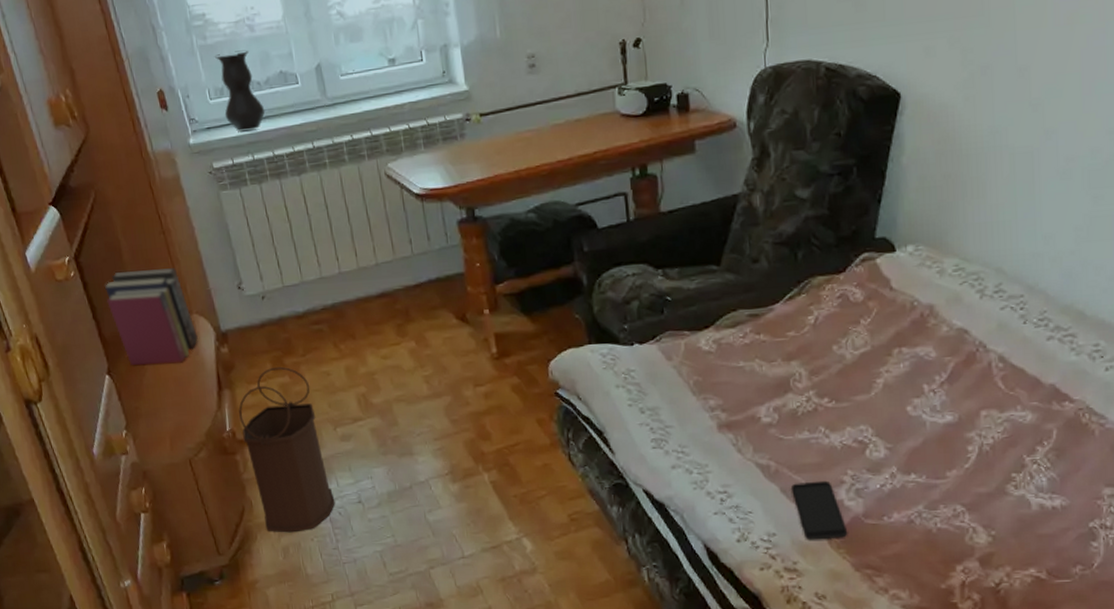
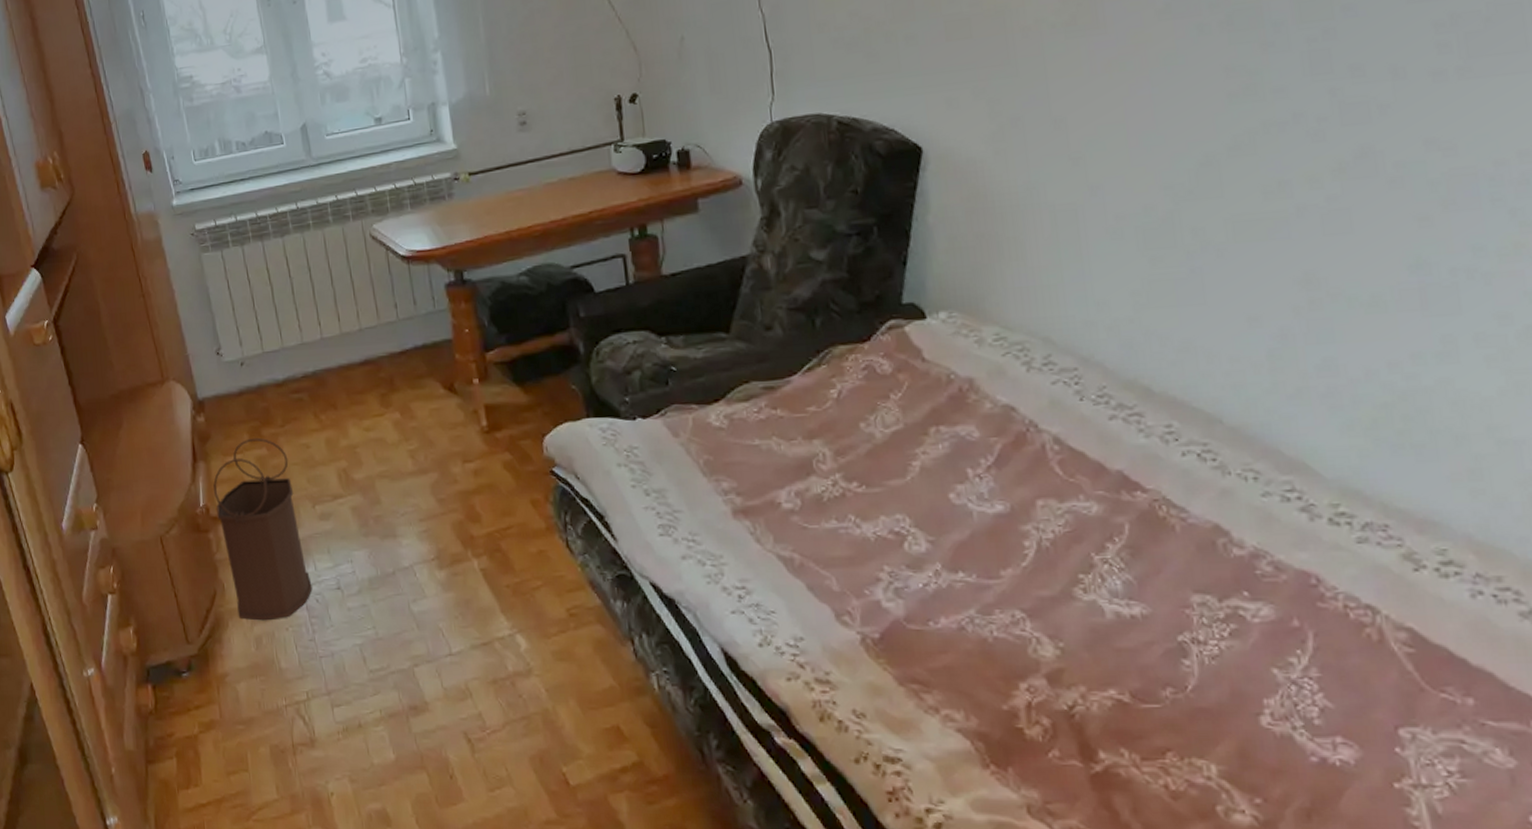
books: present [105,268,198,366] -> none [82,332,174,435]
vase: present [214,50,265,132] -> none [200,111,250,193]
mobile phone: present [792,480,848,540] -> none [820,577,888,647]

